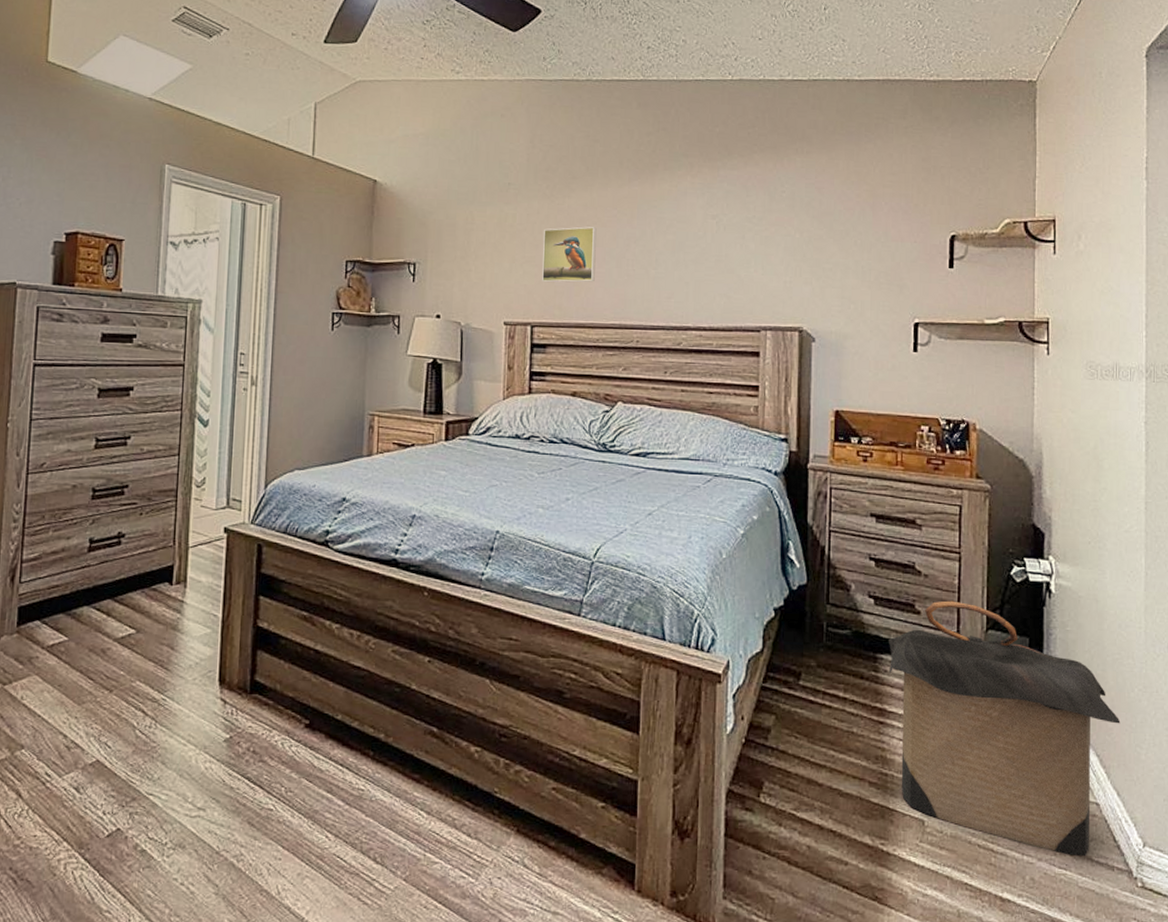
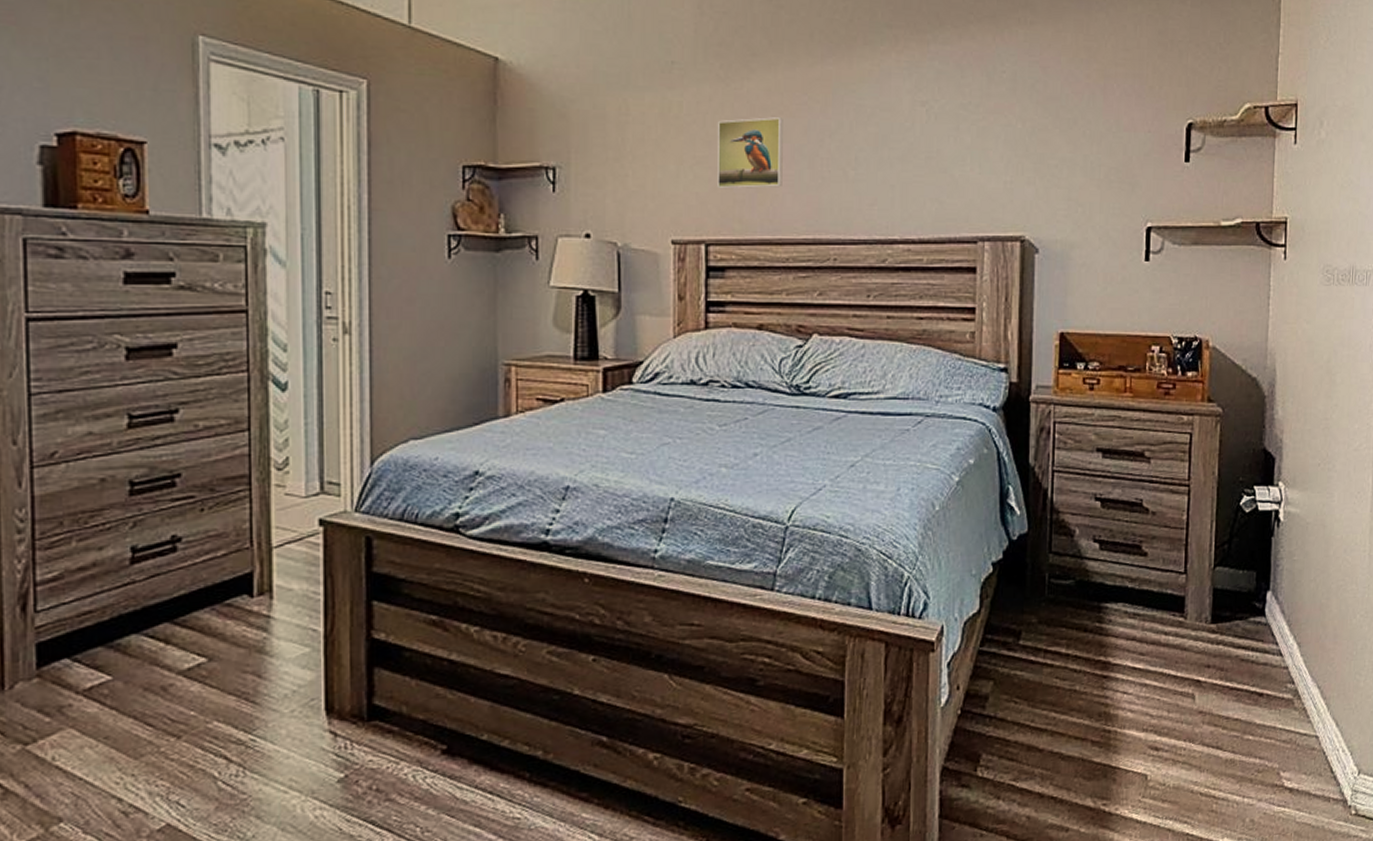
laundry hamper: present [889,600,1121,857] -> none [1114,538,1342,792]

